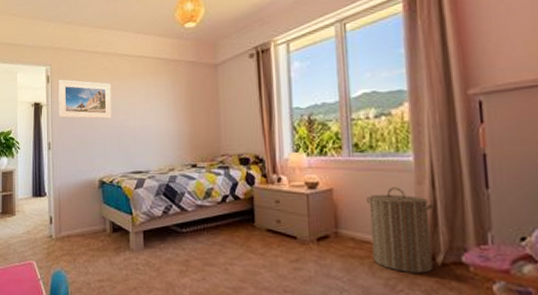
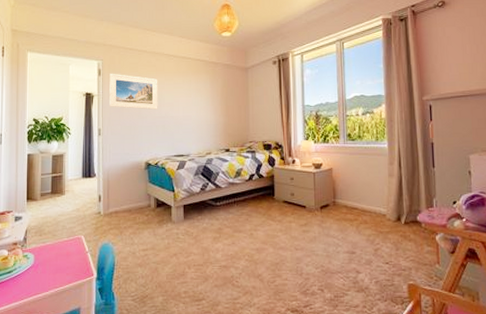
laundry hamper: present [365,187,434,273] -> none [355,167,400,230]

